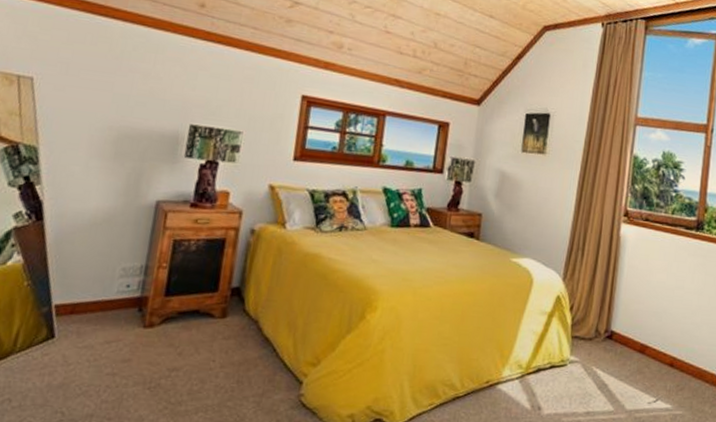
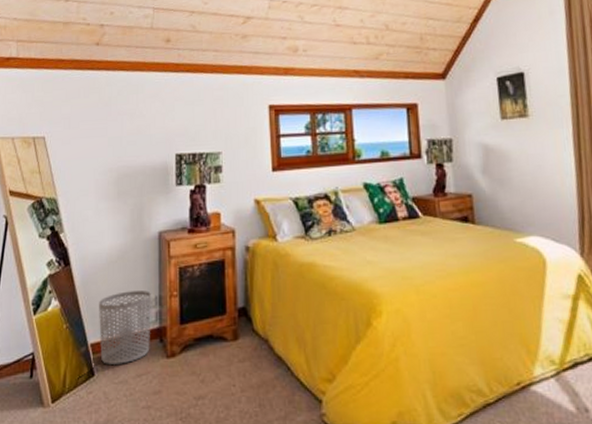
waste bin: none [65,256,137,329] -> present [99,291,151,364]

